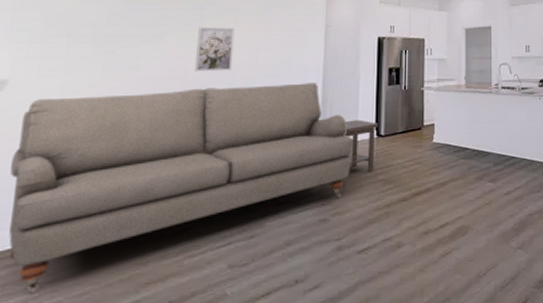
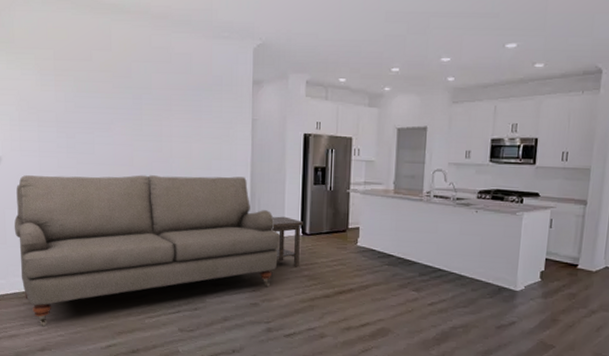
wall art: present [195,26,235,72] -> none [139,116,170,161]

